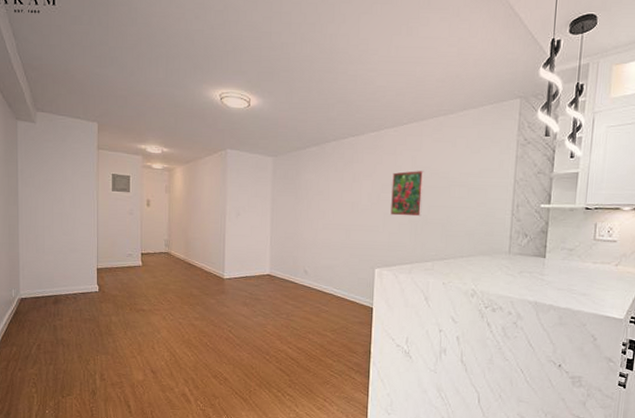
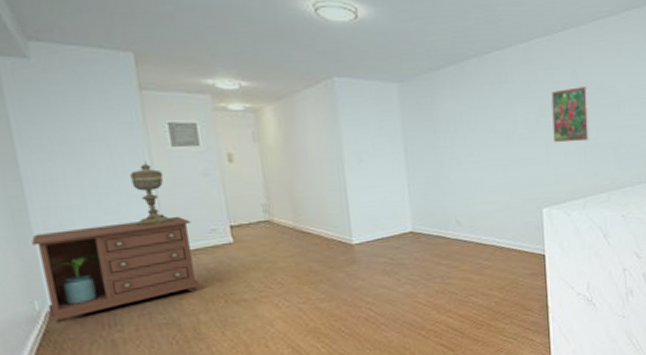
dresser: none [18,241,116,308] -> present [32,216,201,324]
decorative urn: none [81,200,106,246] -> present [130,161,175,227]

